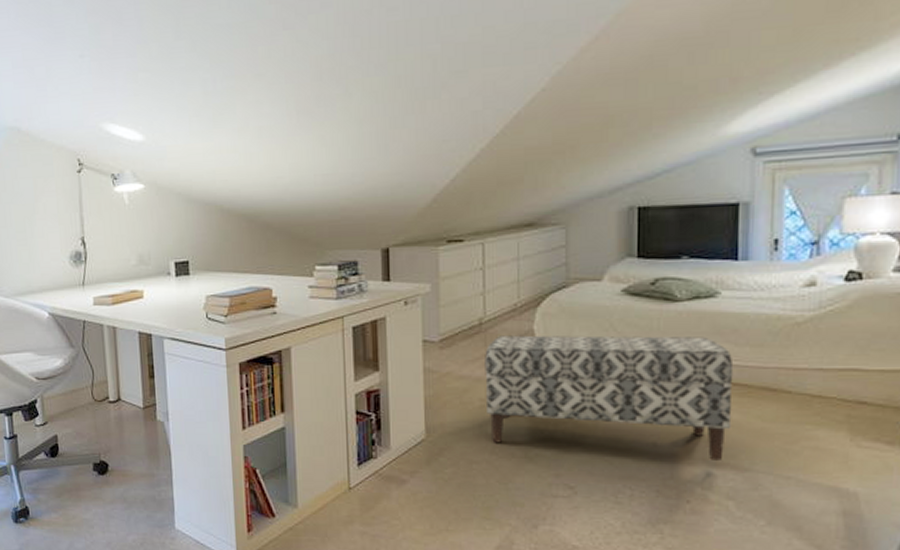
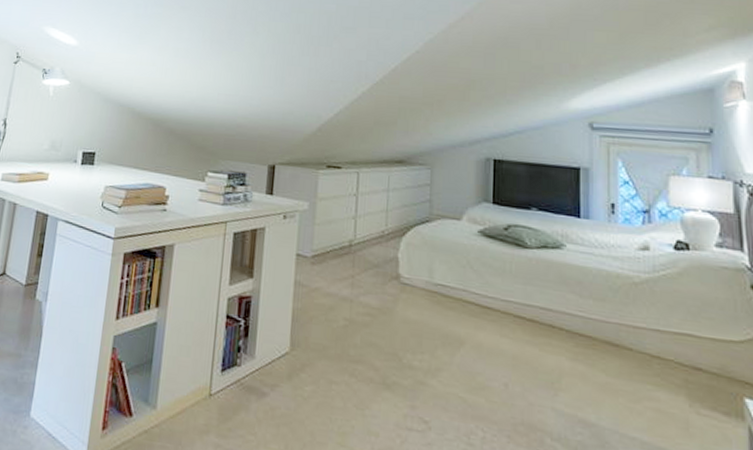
bench: present [485,335,734,460] -> none [350,259,579,411]

